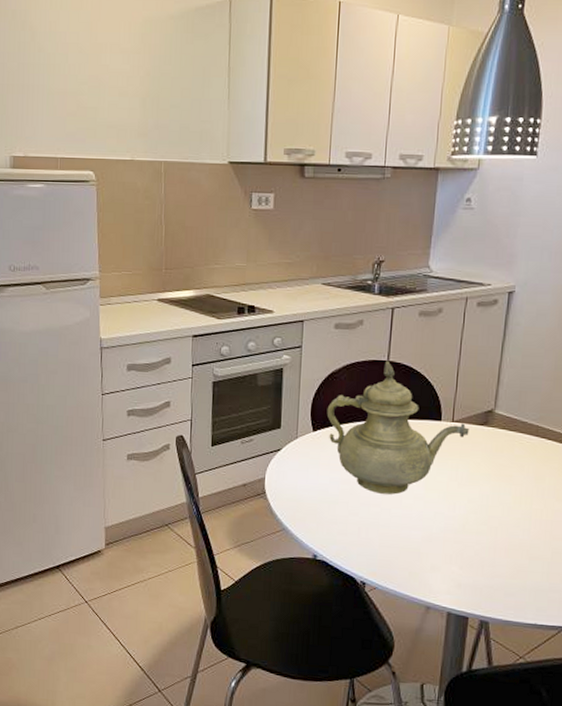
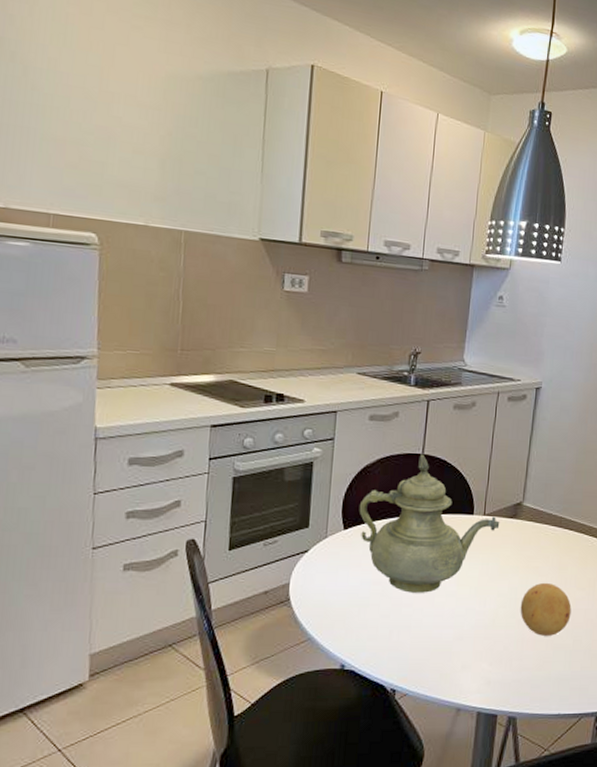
fruit: none [492,491,550,546] -> present [520,582,572,636]

